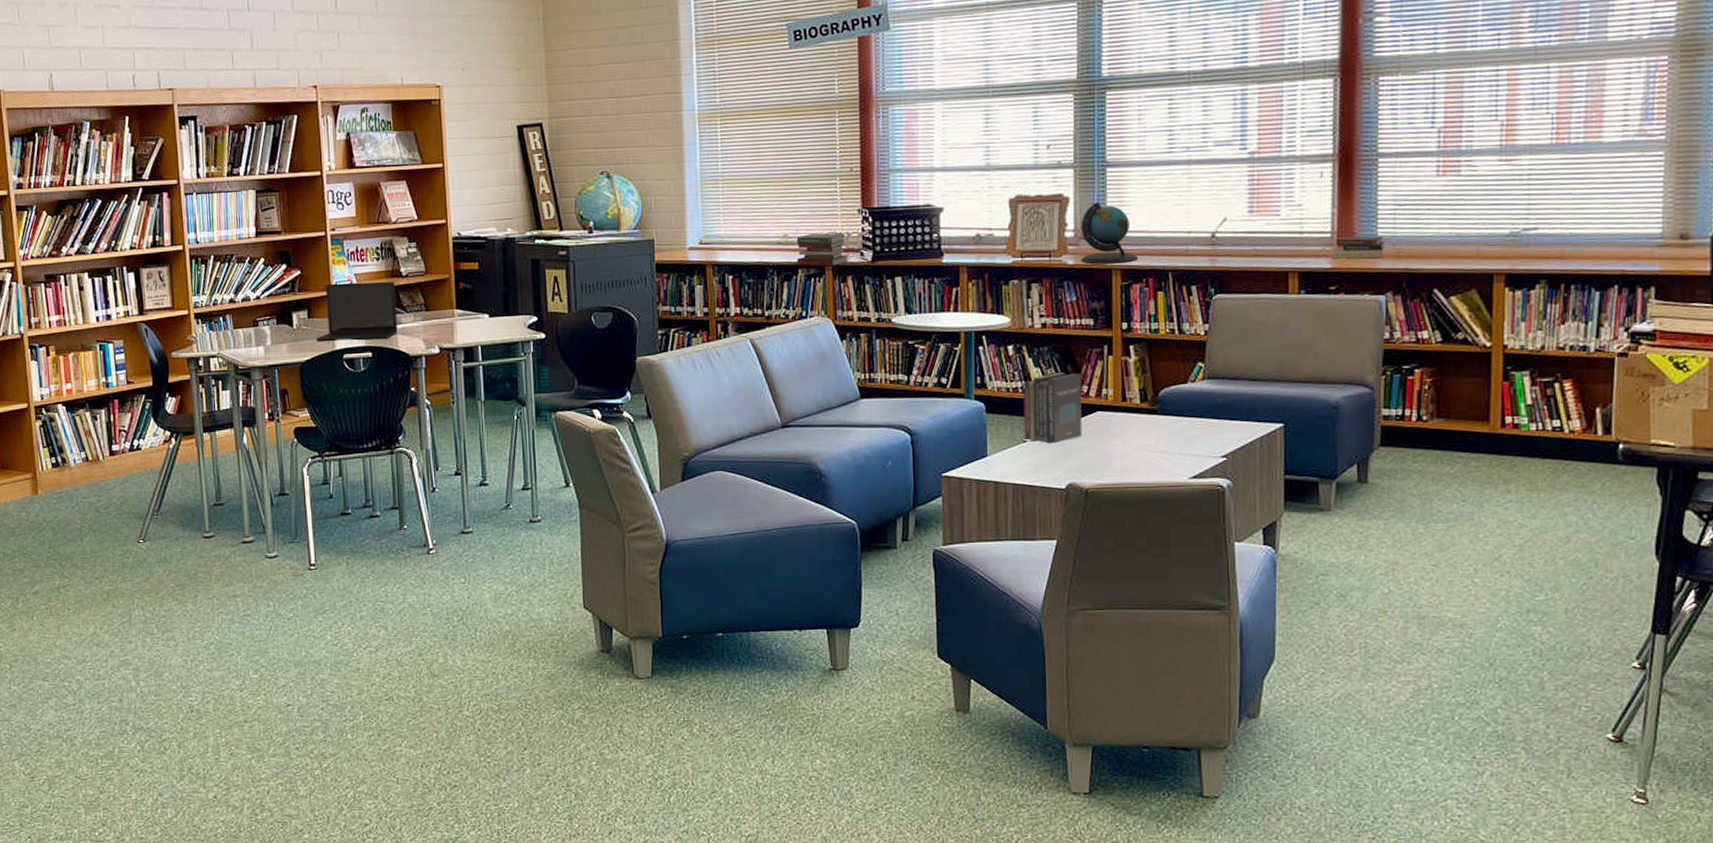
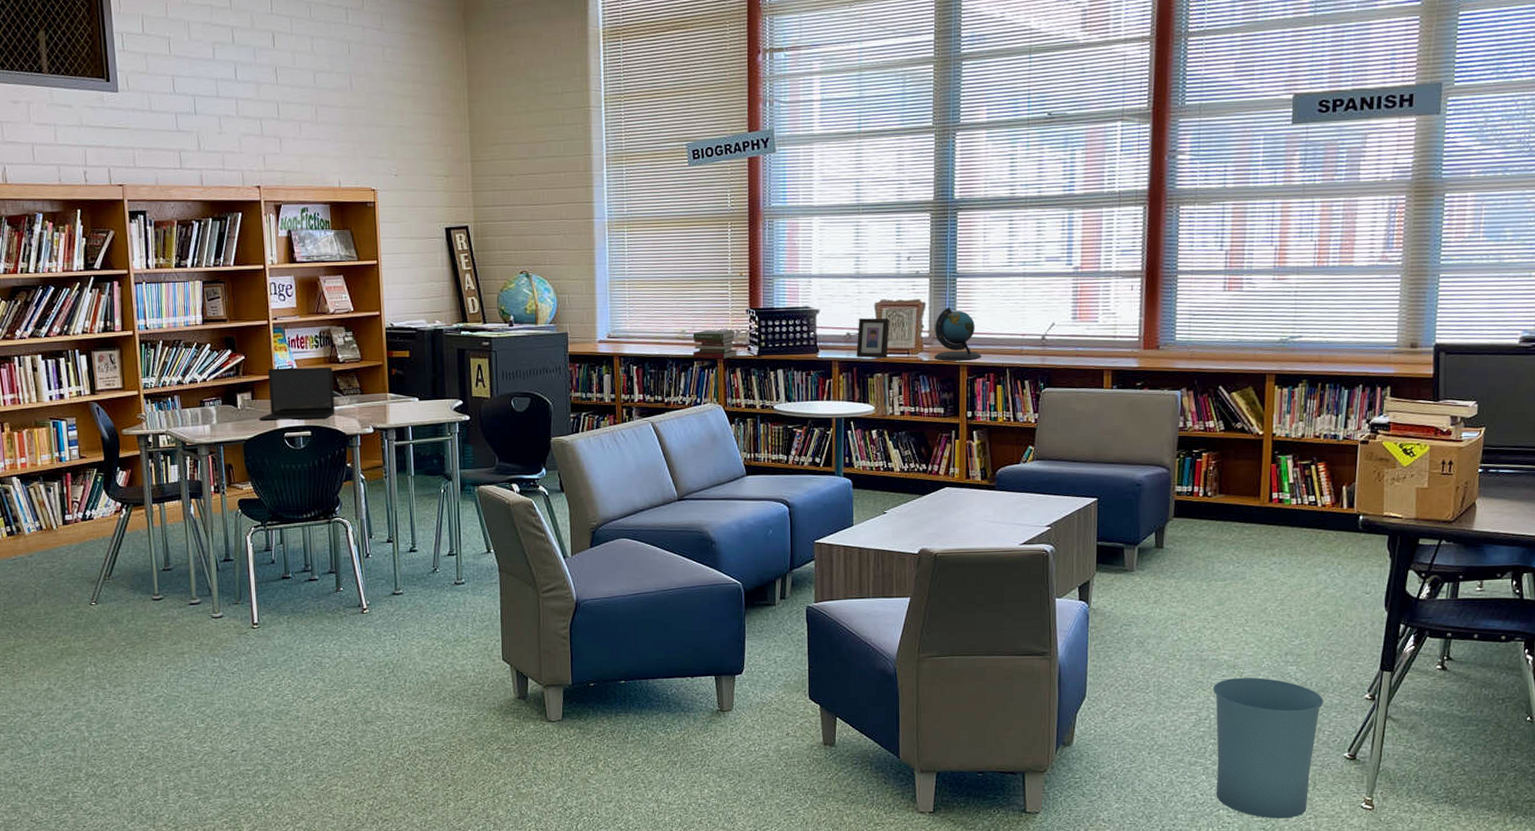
picture frame: none [987,215,1028,263] -> present [856,318,890,359]
books: present [1022,372,1082,444] -> none [884,454,933,515]
books: present [1331,235,1384,259] -> none [1139,340,1181,360]
waste bin: none [1435,639,1579,812] -> present [1213,677,1324,819]

